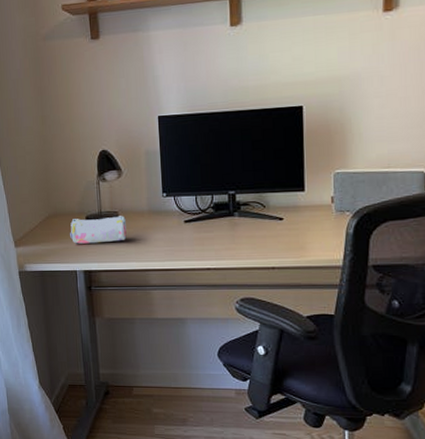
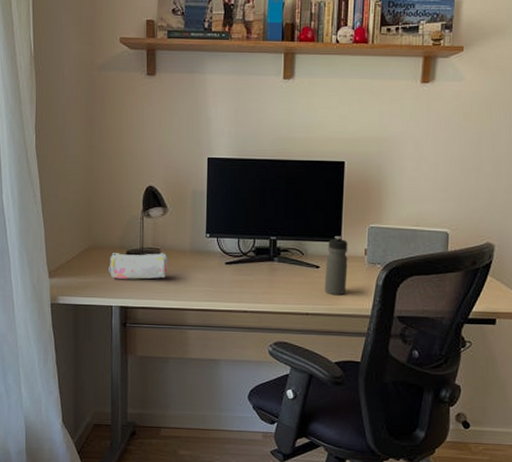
water bottle: none [289,184,314,248] -> present [324,235,348,296]

